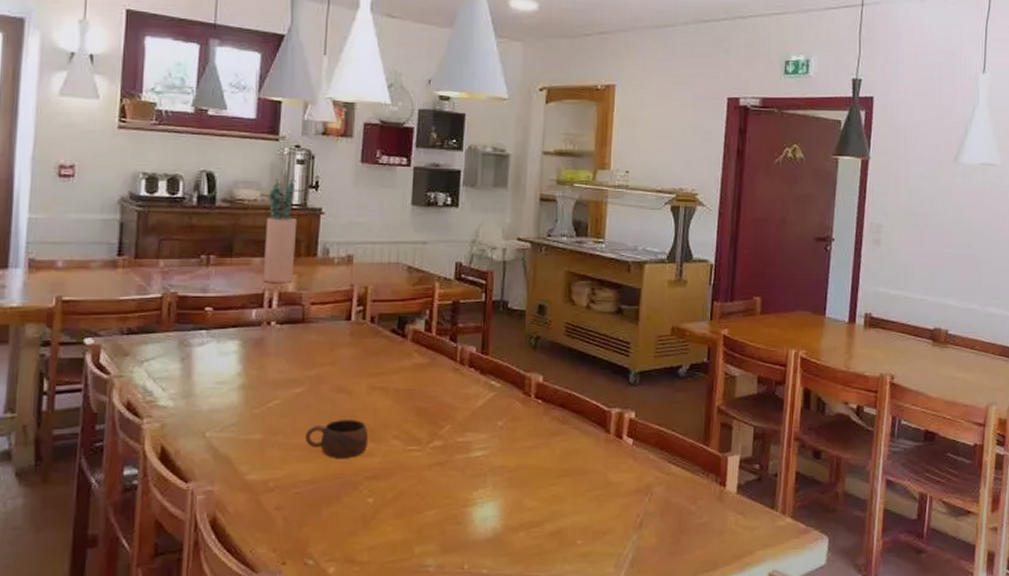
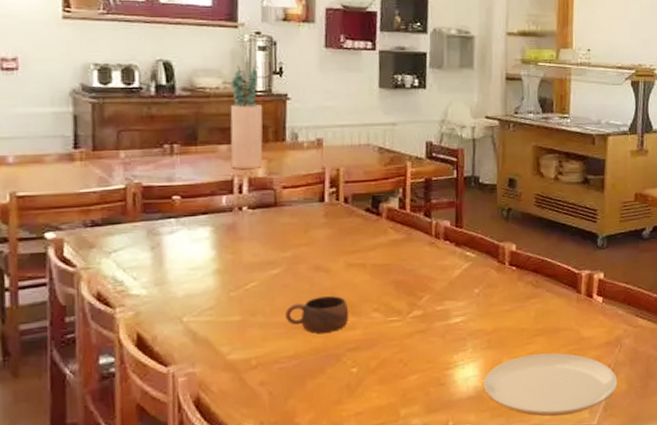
plate: none [503,497,646,567] -> present [484,353,618,417]

